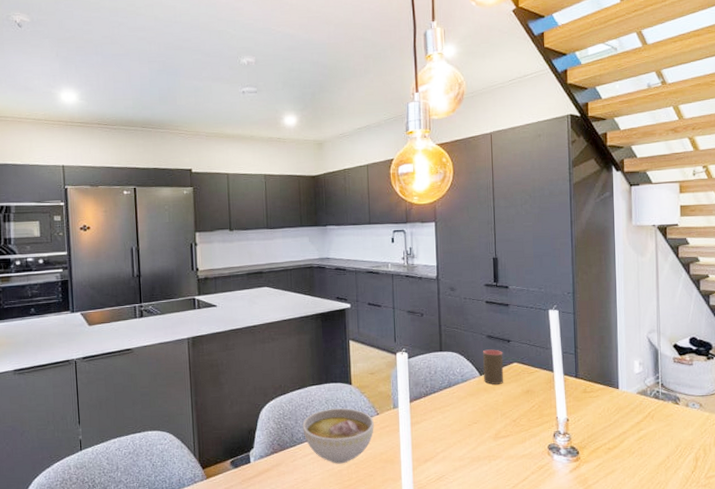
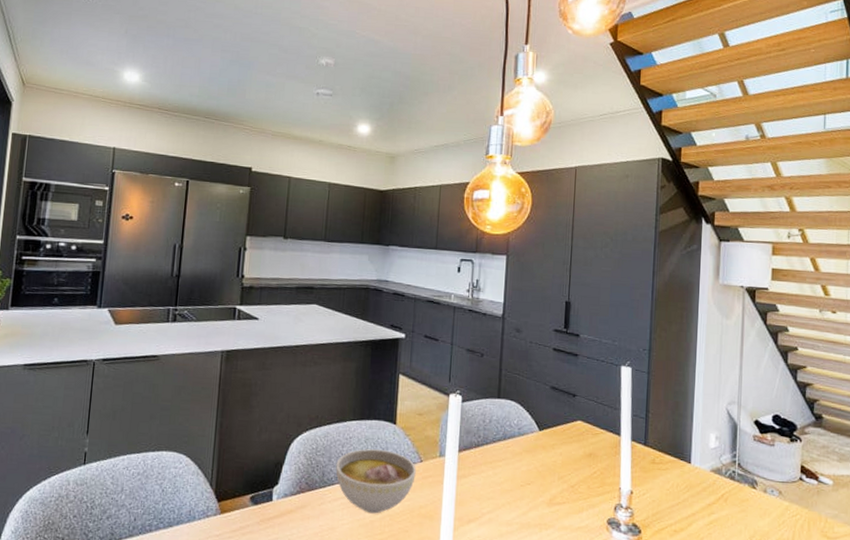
cup: present [483,349,504,384] -> none [542,402,567,443]

